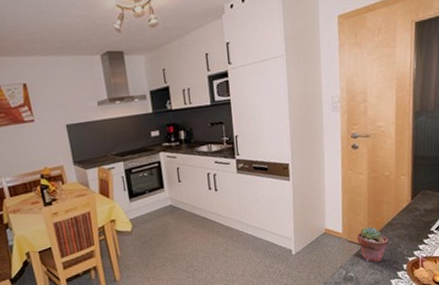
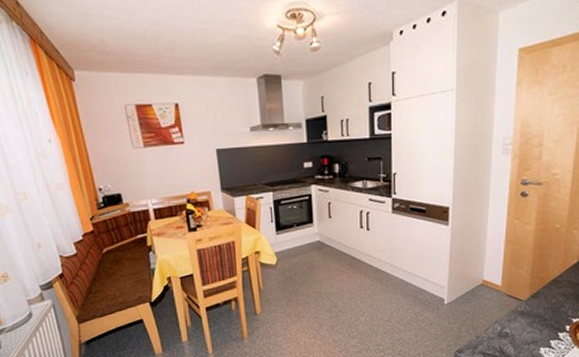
potted succulent: present [357,227,389,263] -> none [517,282,553,321]

